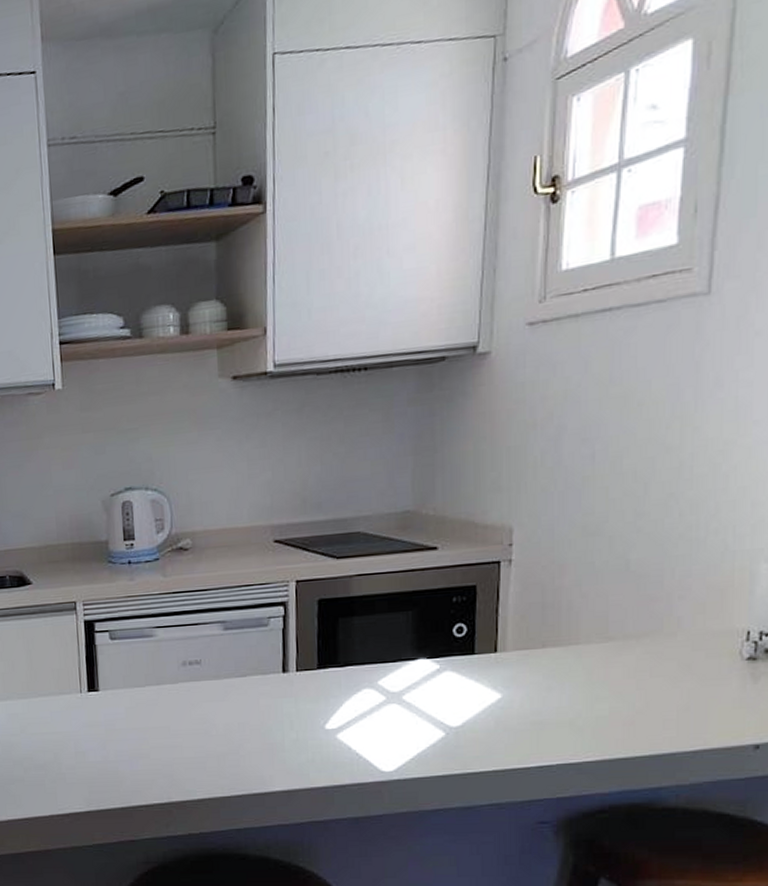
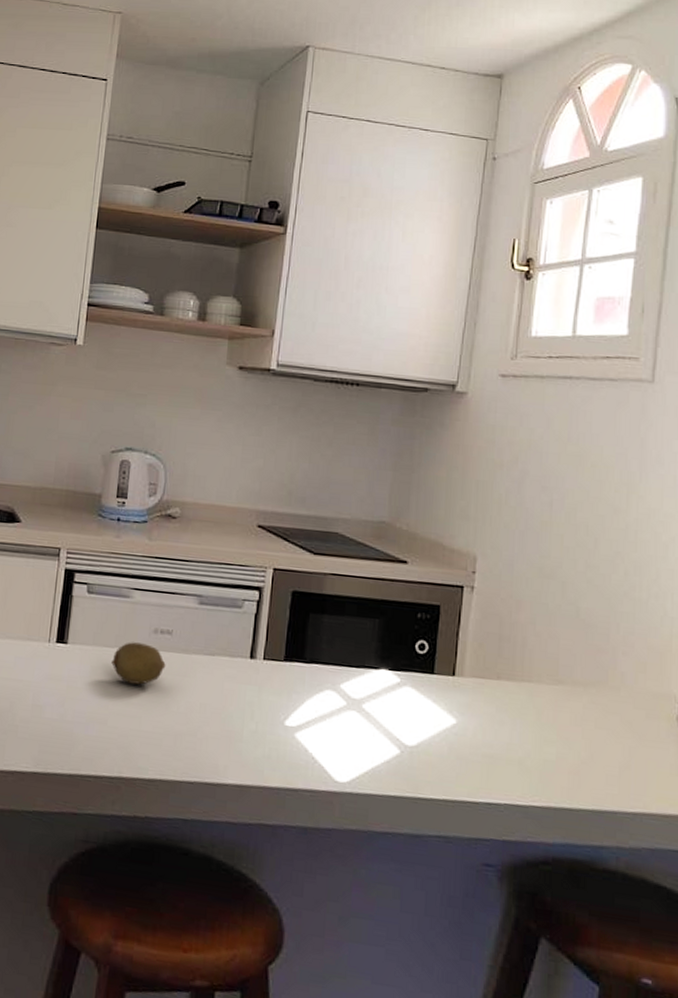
fruit: none [145,677,199,717] -> present [111,642,166,685]

